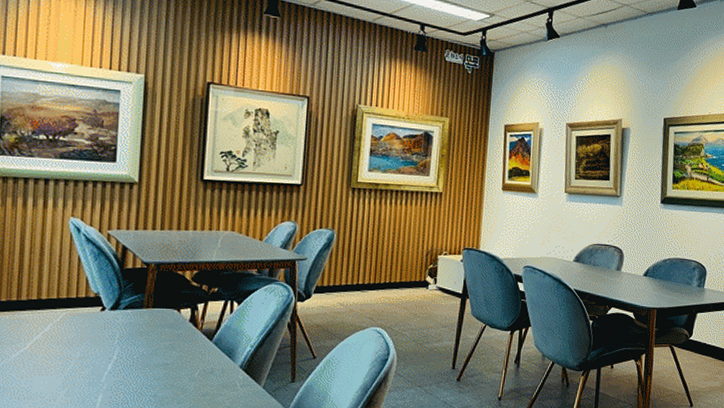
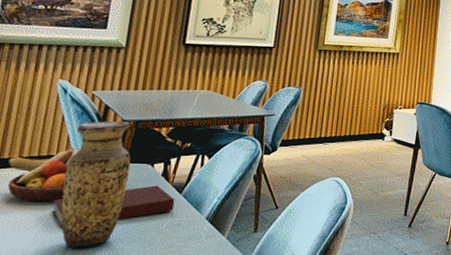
fruit bowl: none [27,292,101,347] -> present [7,149,81,203]
notebook: none [77,331,206,373] -> present [51,185,175,228]
vase: none [86,263,156,395] -> present [61,121,131,249]

